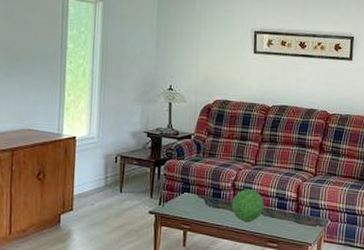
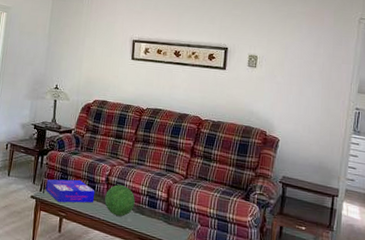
board game: none [165,188,221,215] -> present [45,179,95,203]

